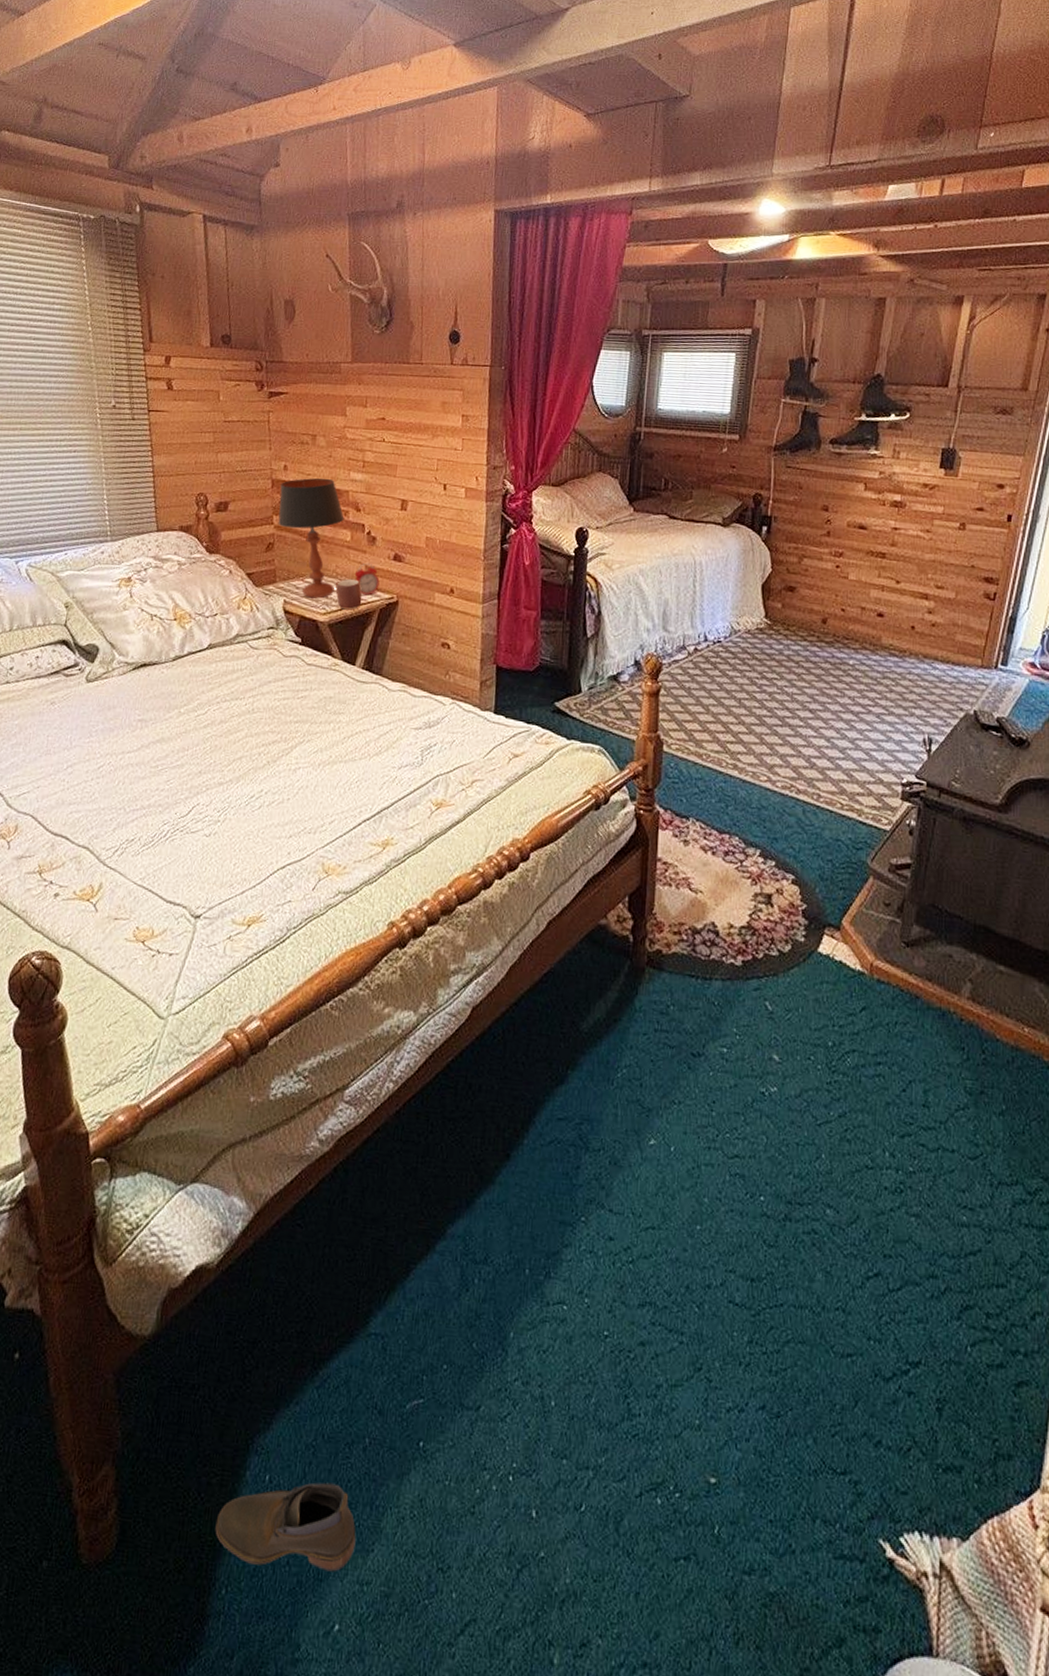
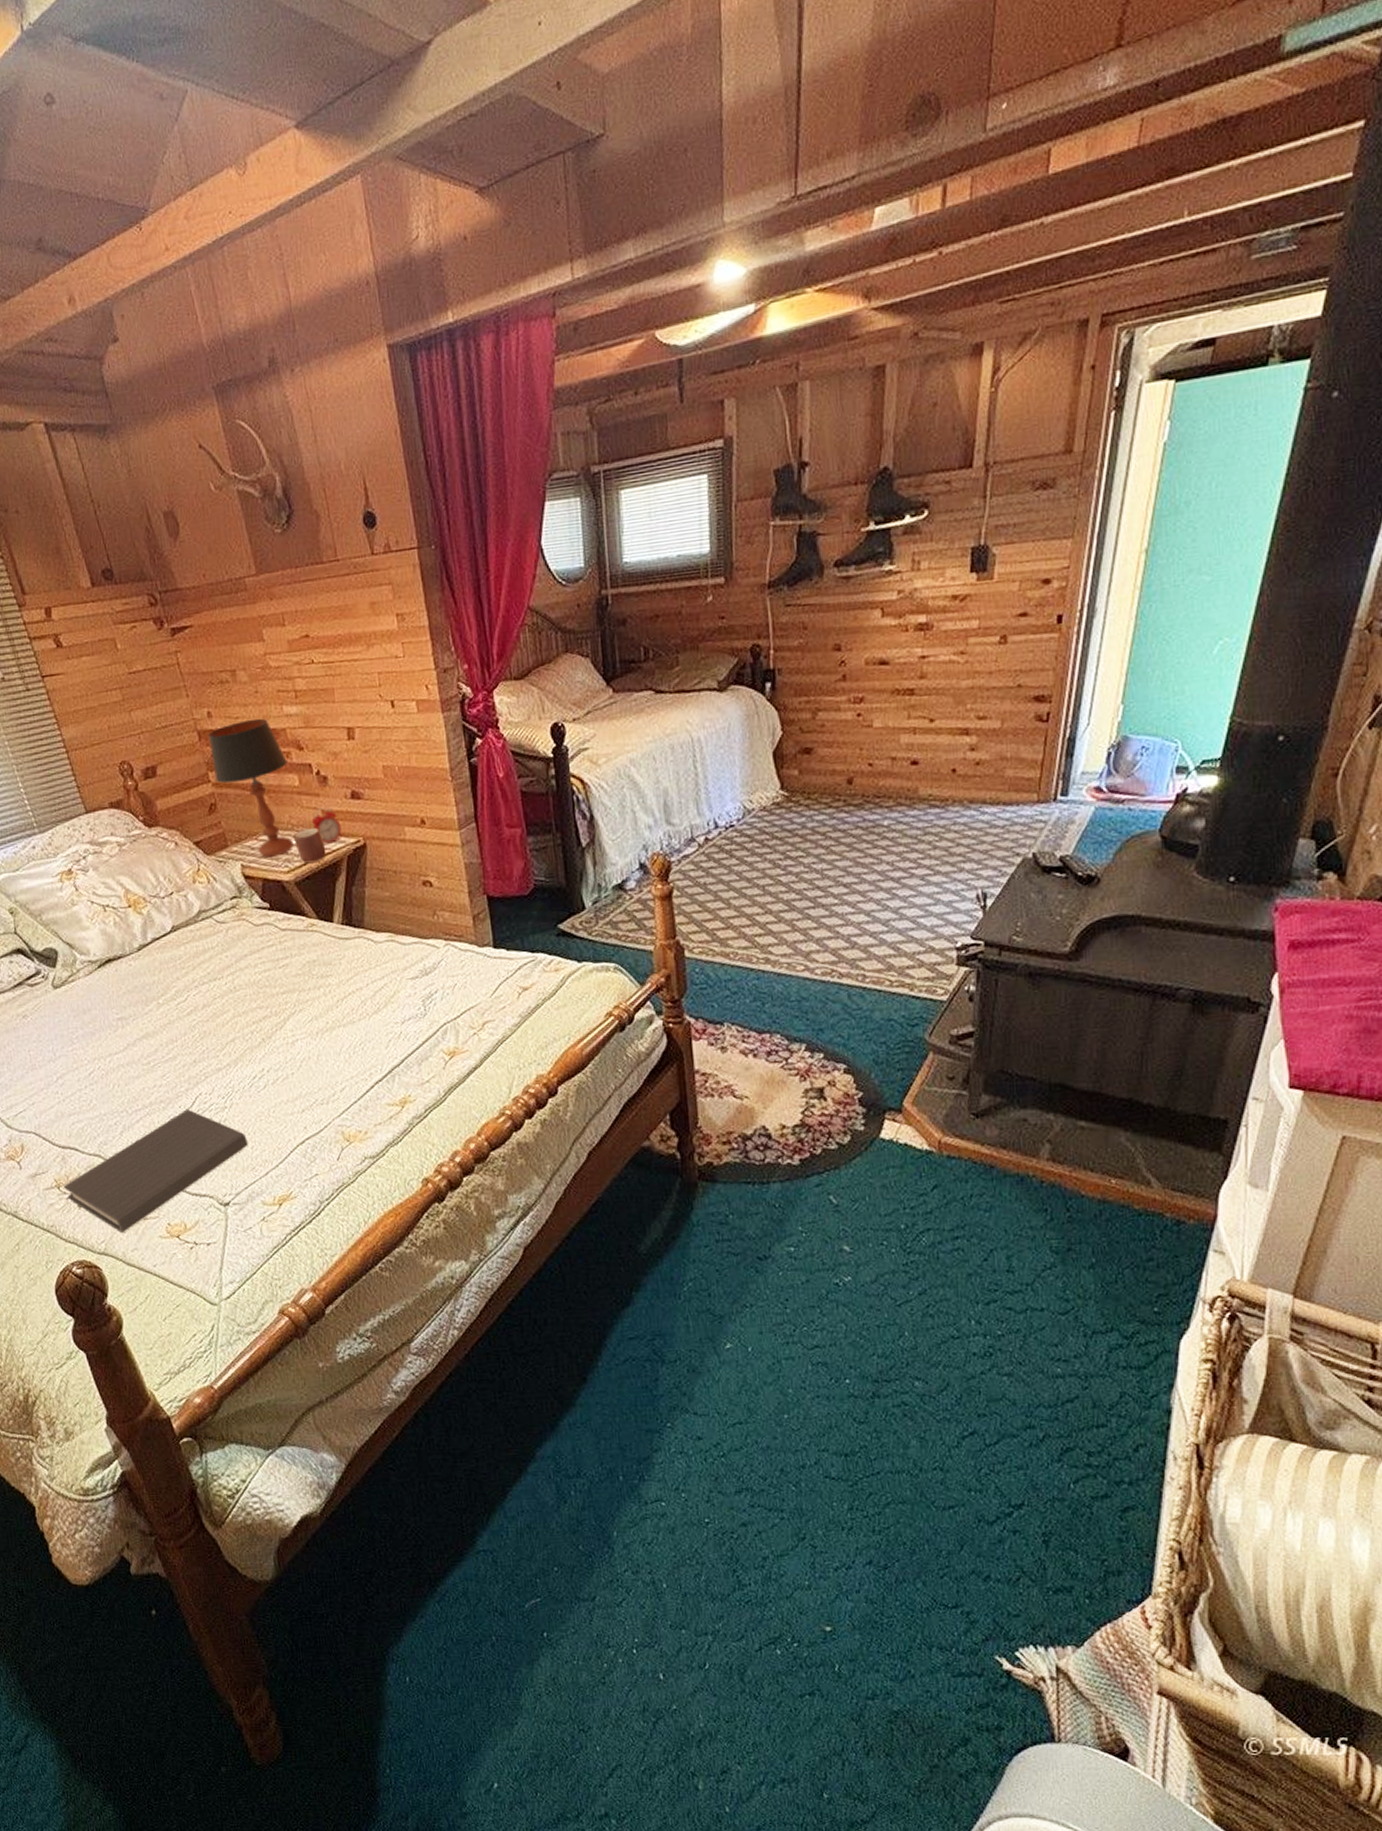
diary: none [45,816,232,929] -> present [63,1109,248,1233]
boot: present [215,1482,356,1572] -> none [368,1676,500,1747]

